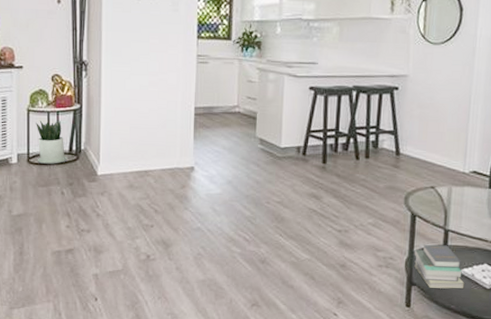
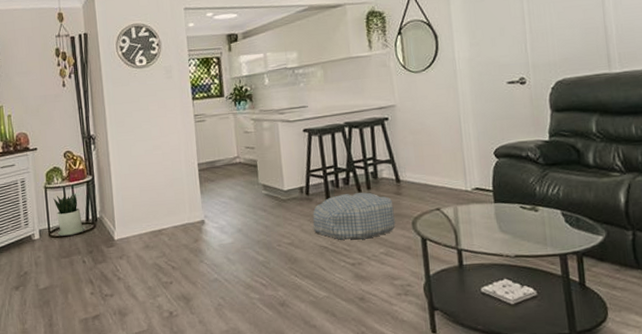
dog bed: none [305,159,389,208] -> present [313,192,396,240]
books: present [414,244,465,289] -> none [430,265,488,311]

